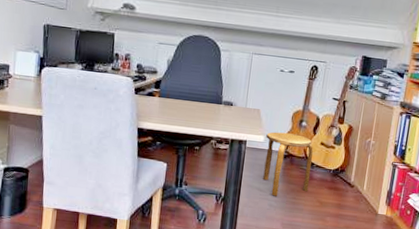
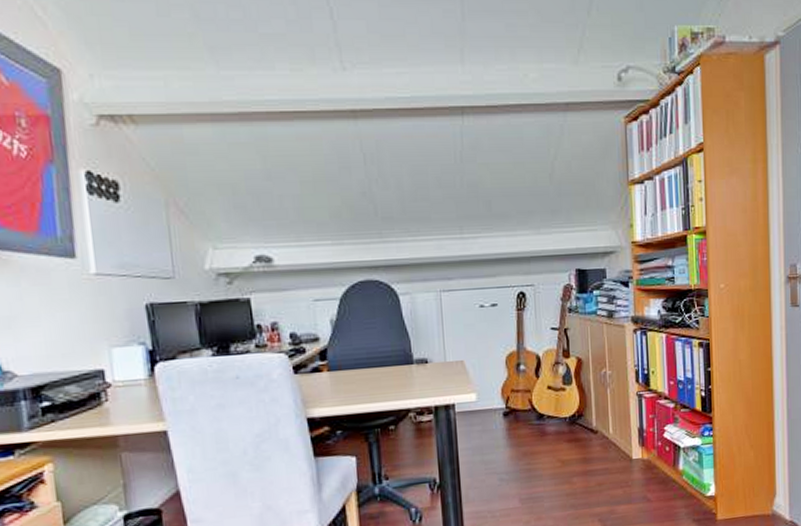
stool: present [263,132,313,196] -> none [478,382,544,467]

